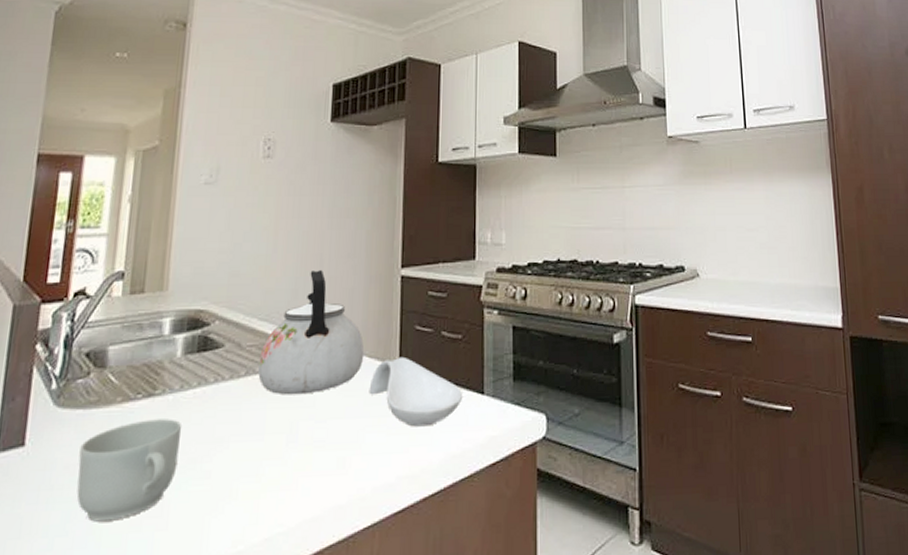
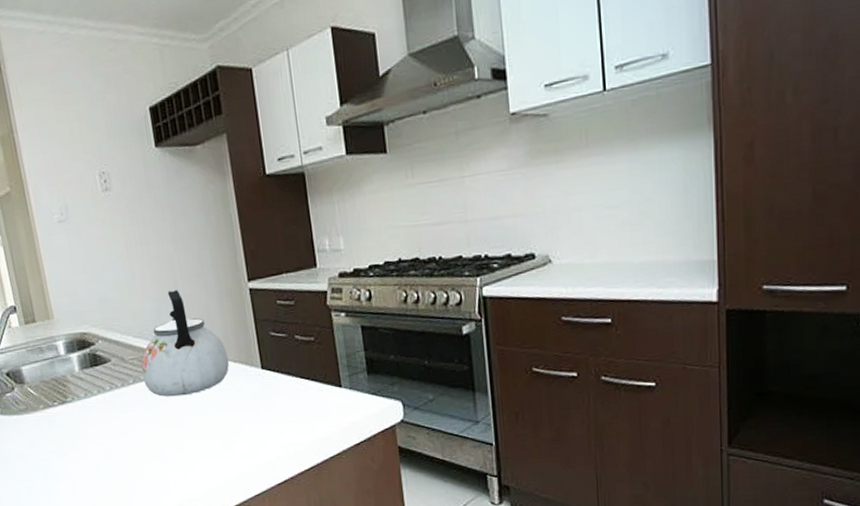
mug: present [76,419,182,522] -> none [24,419,99,494]
spoon rest: present [369,356,463,427] -> none [238,359,323,417]

